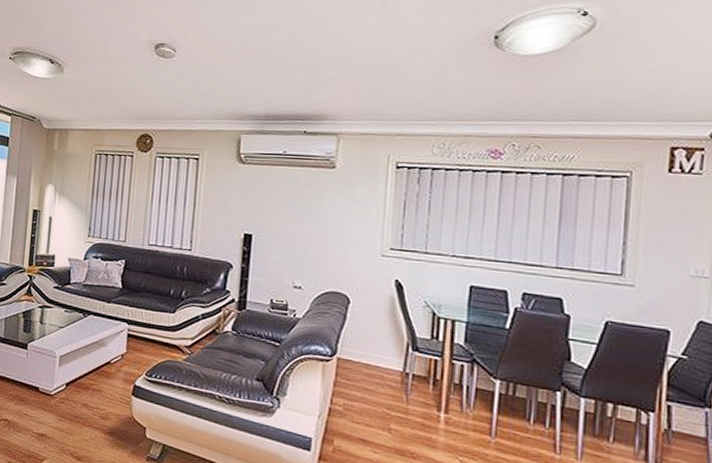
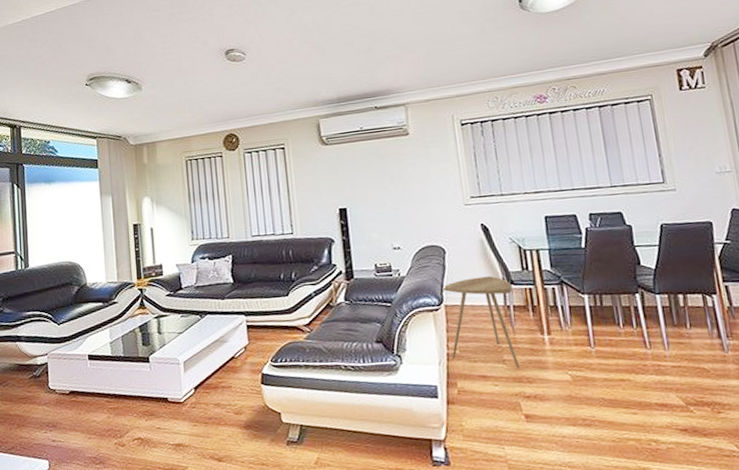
side table: none [334,335,416,442] -> present [442,276,521,369]

